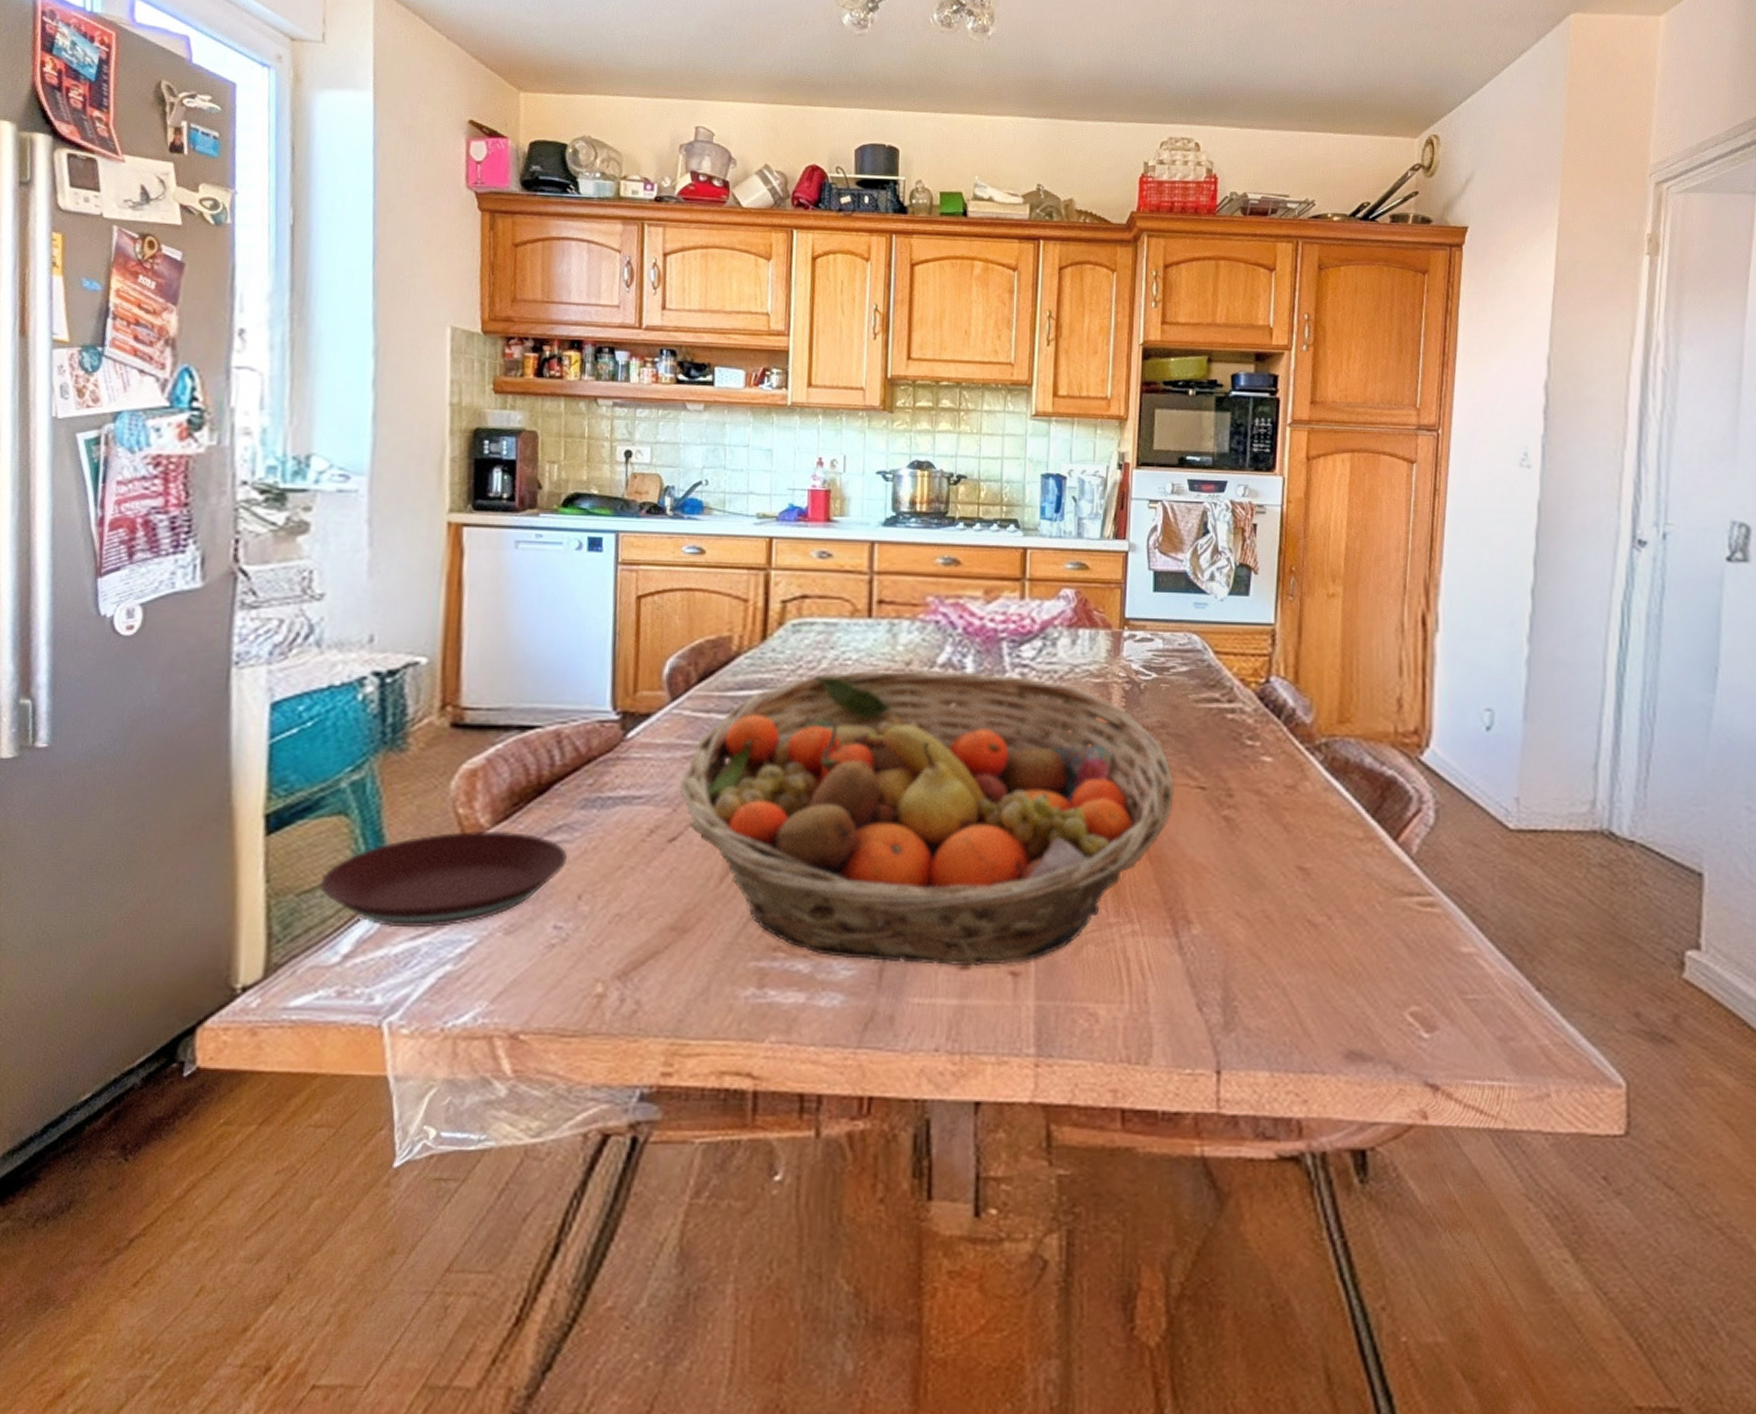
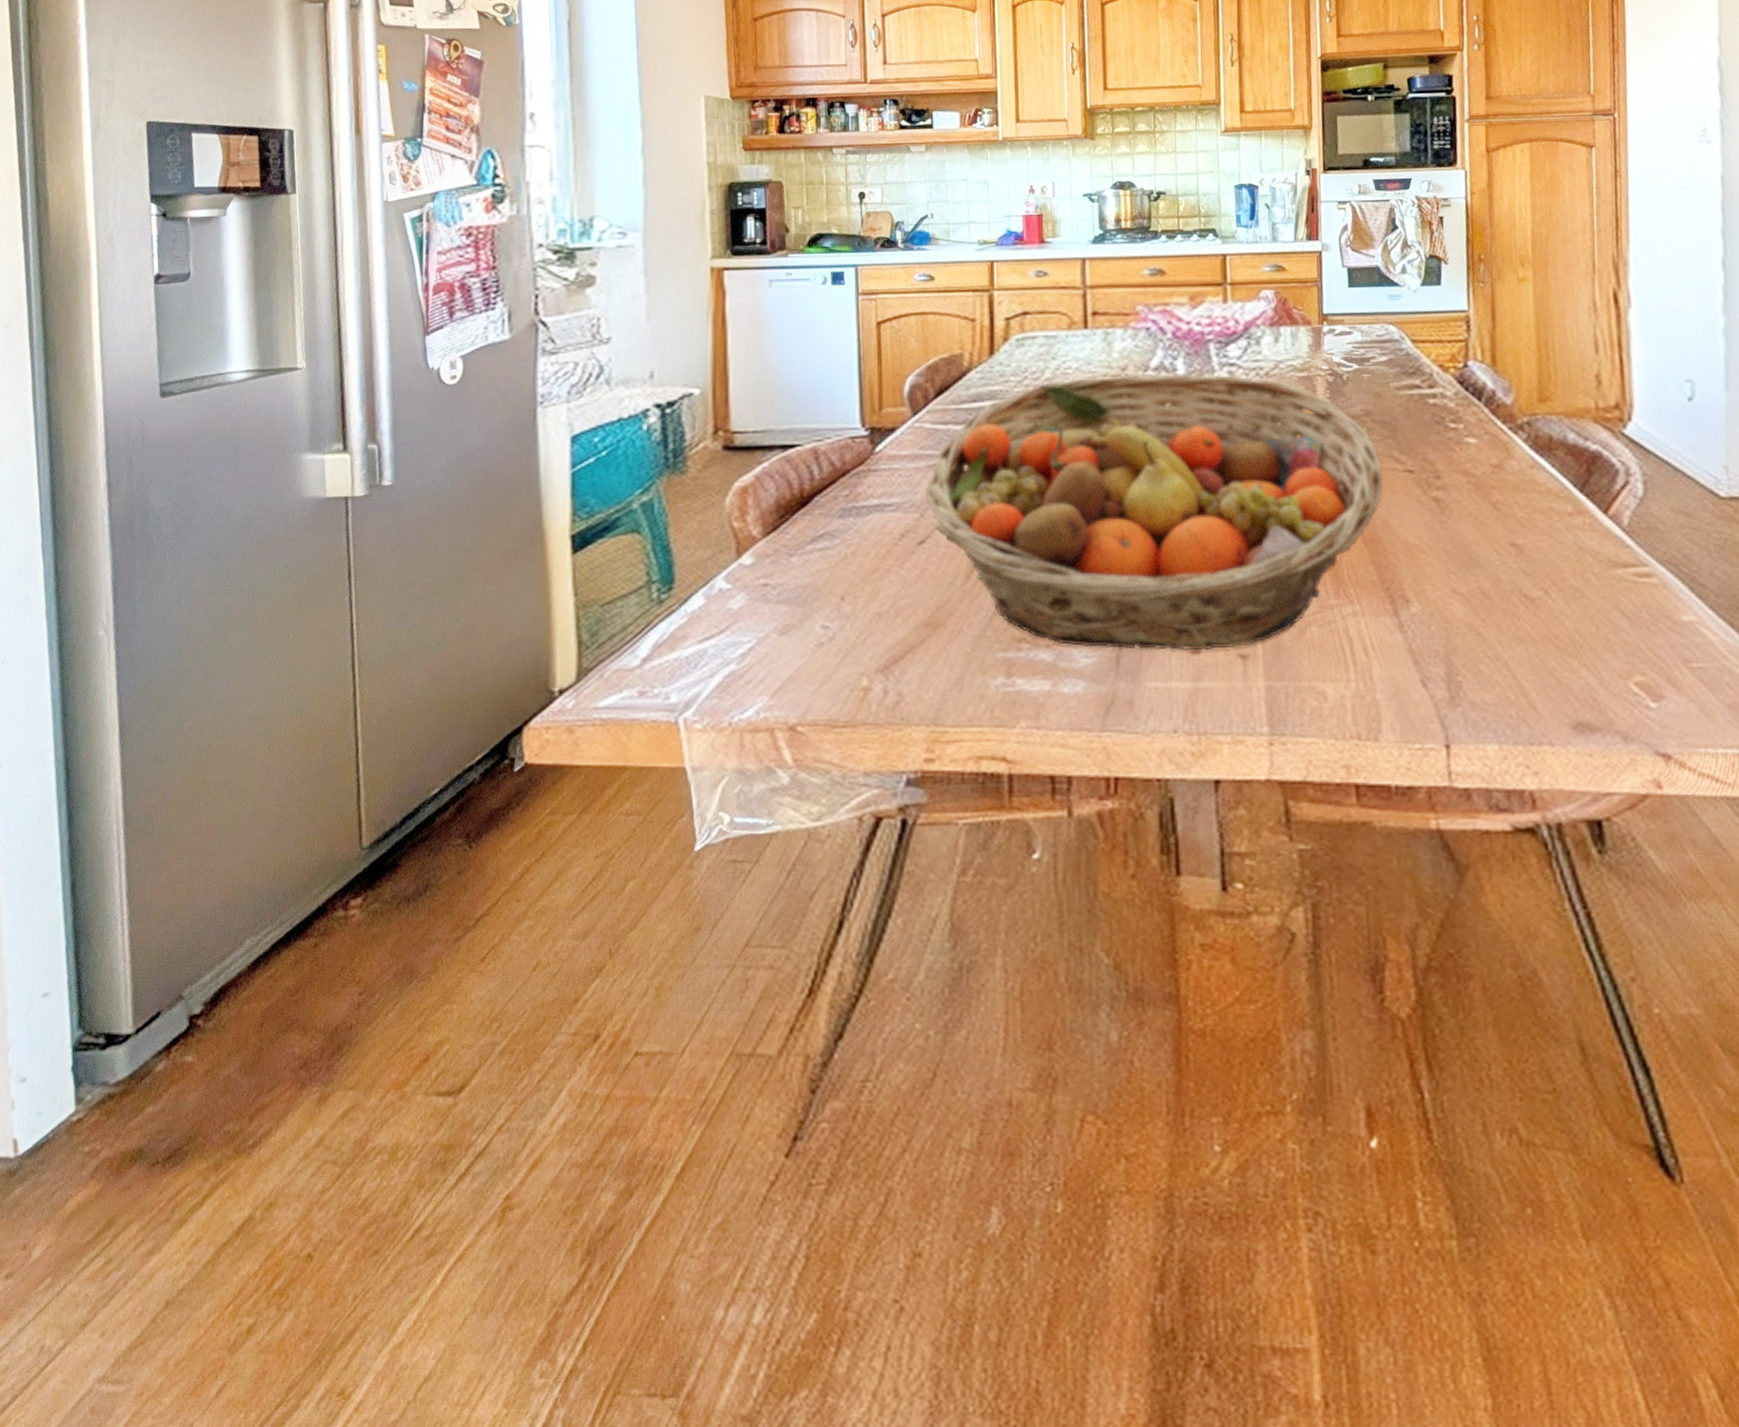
plate: present [320,830,568,928] -> none [620,541,830,632]

